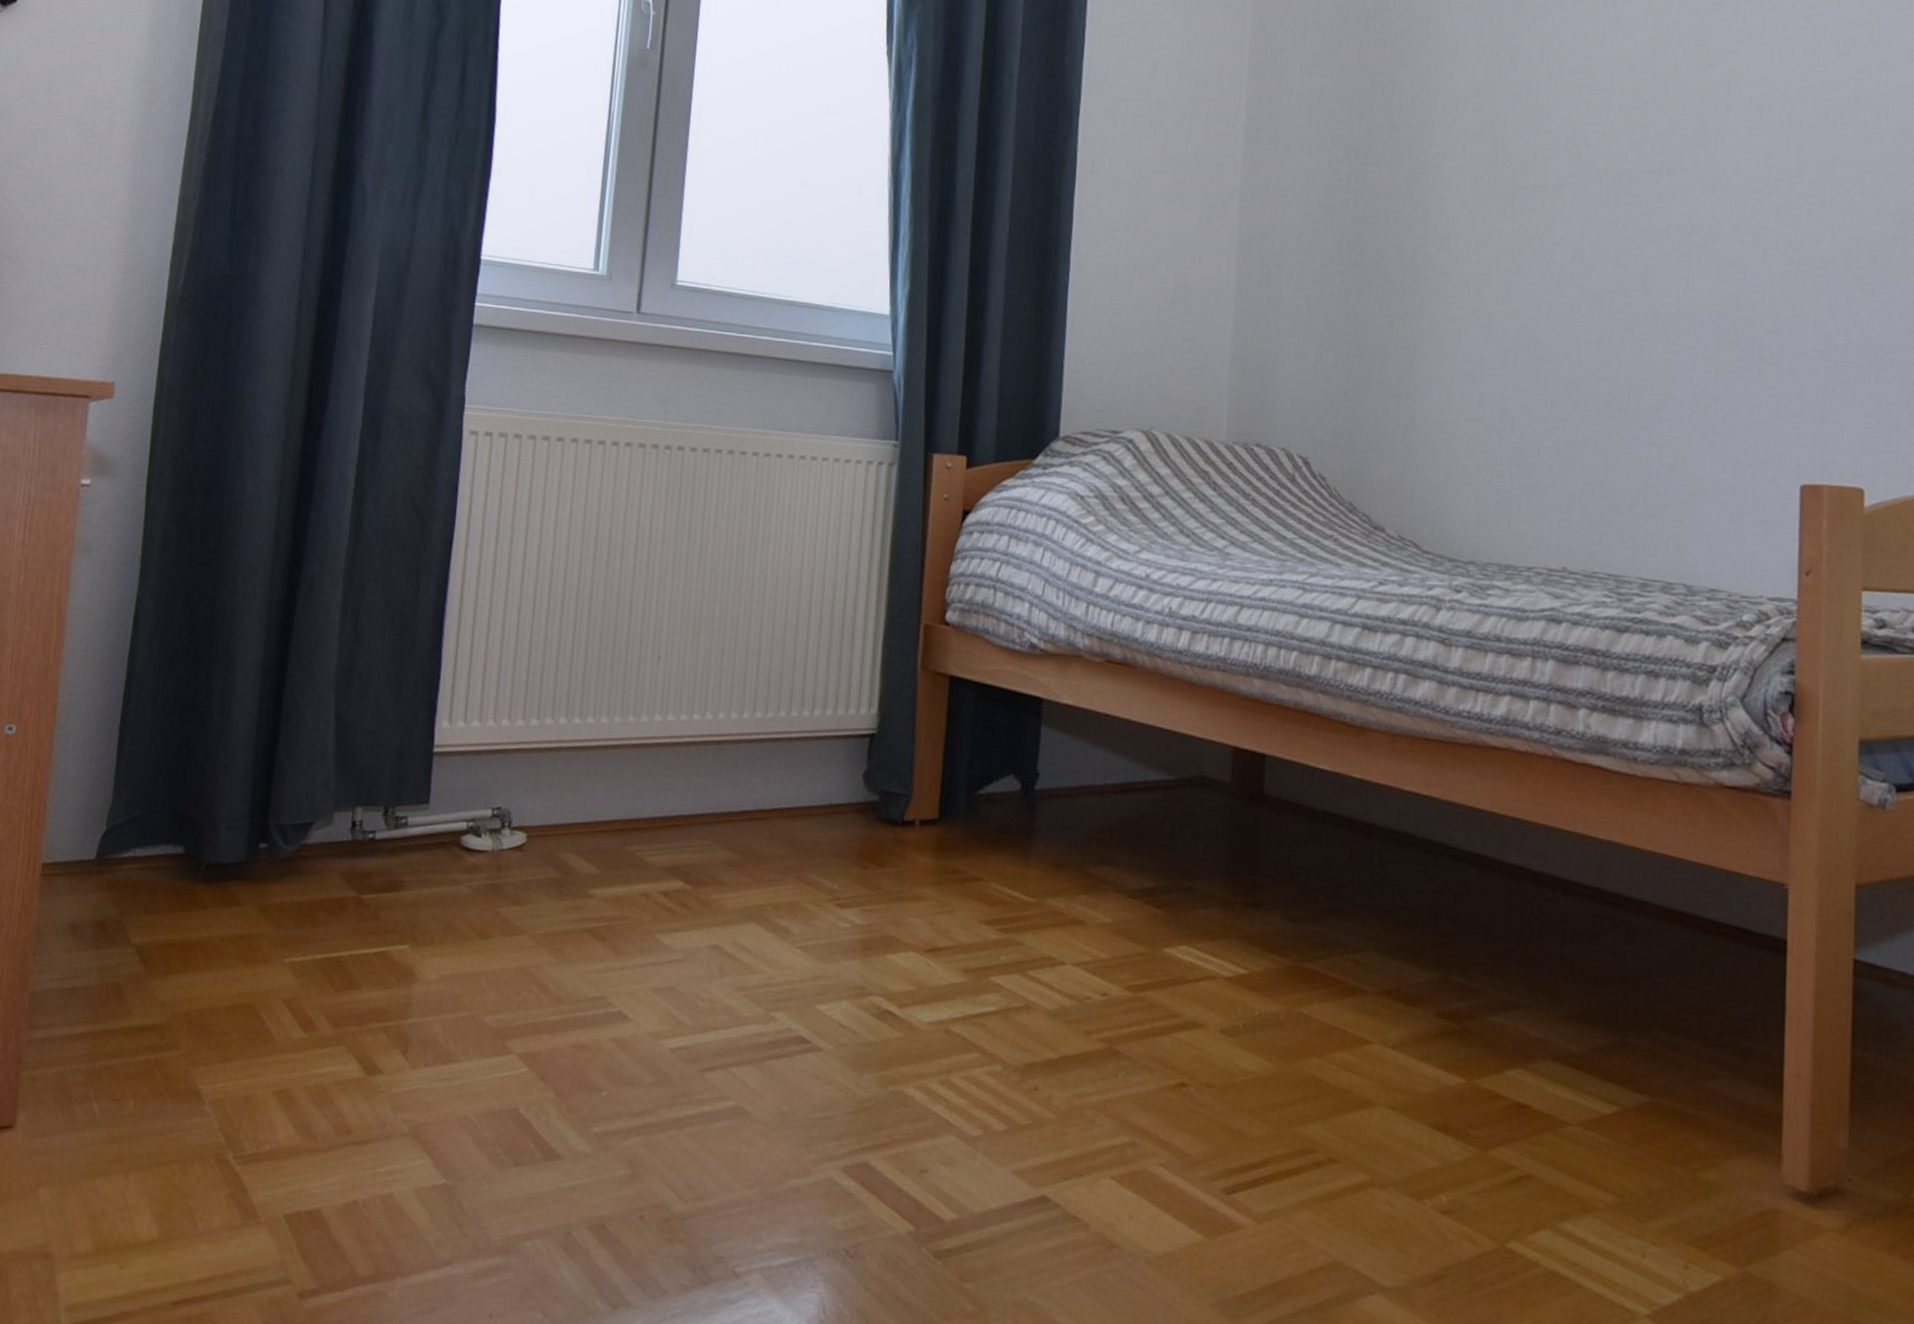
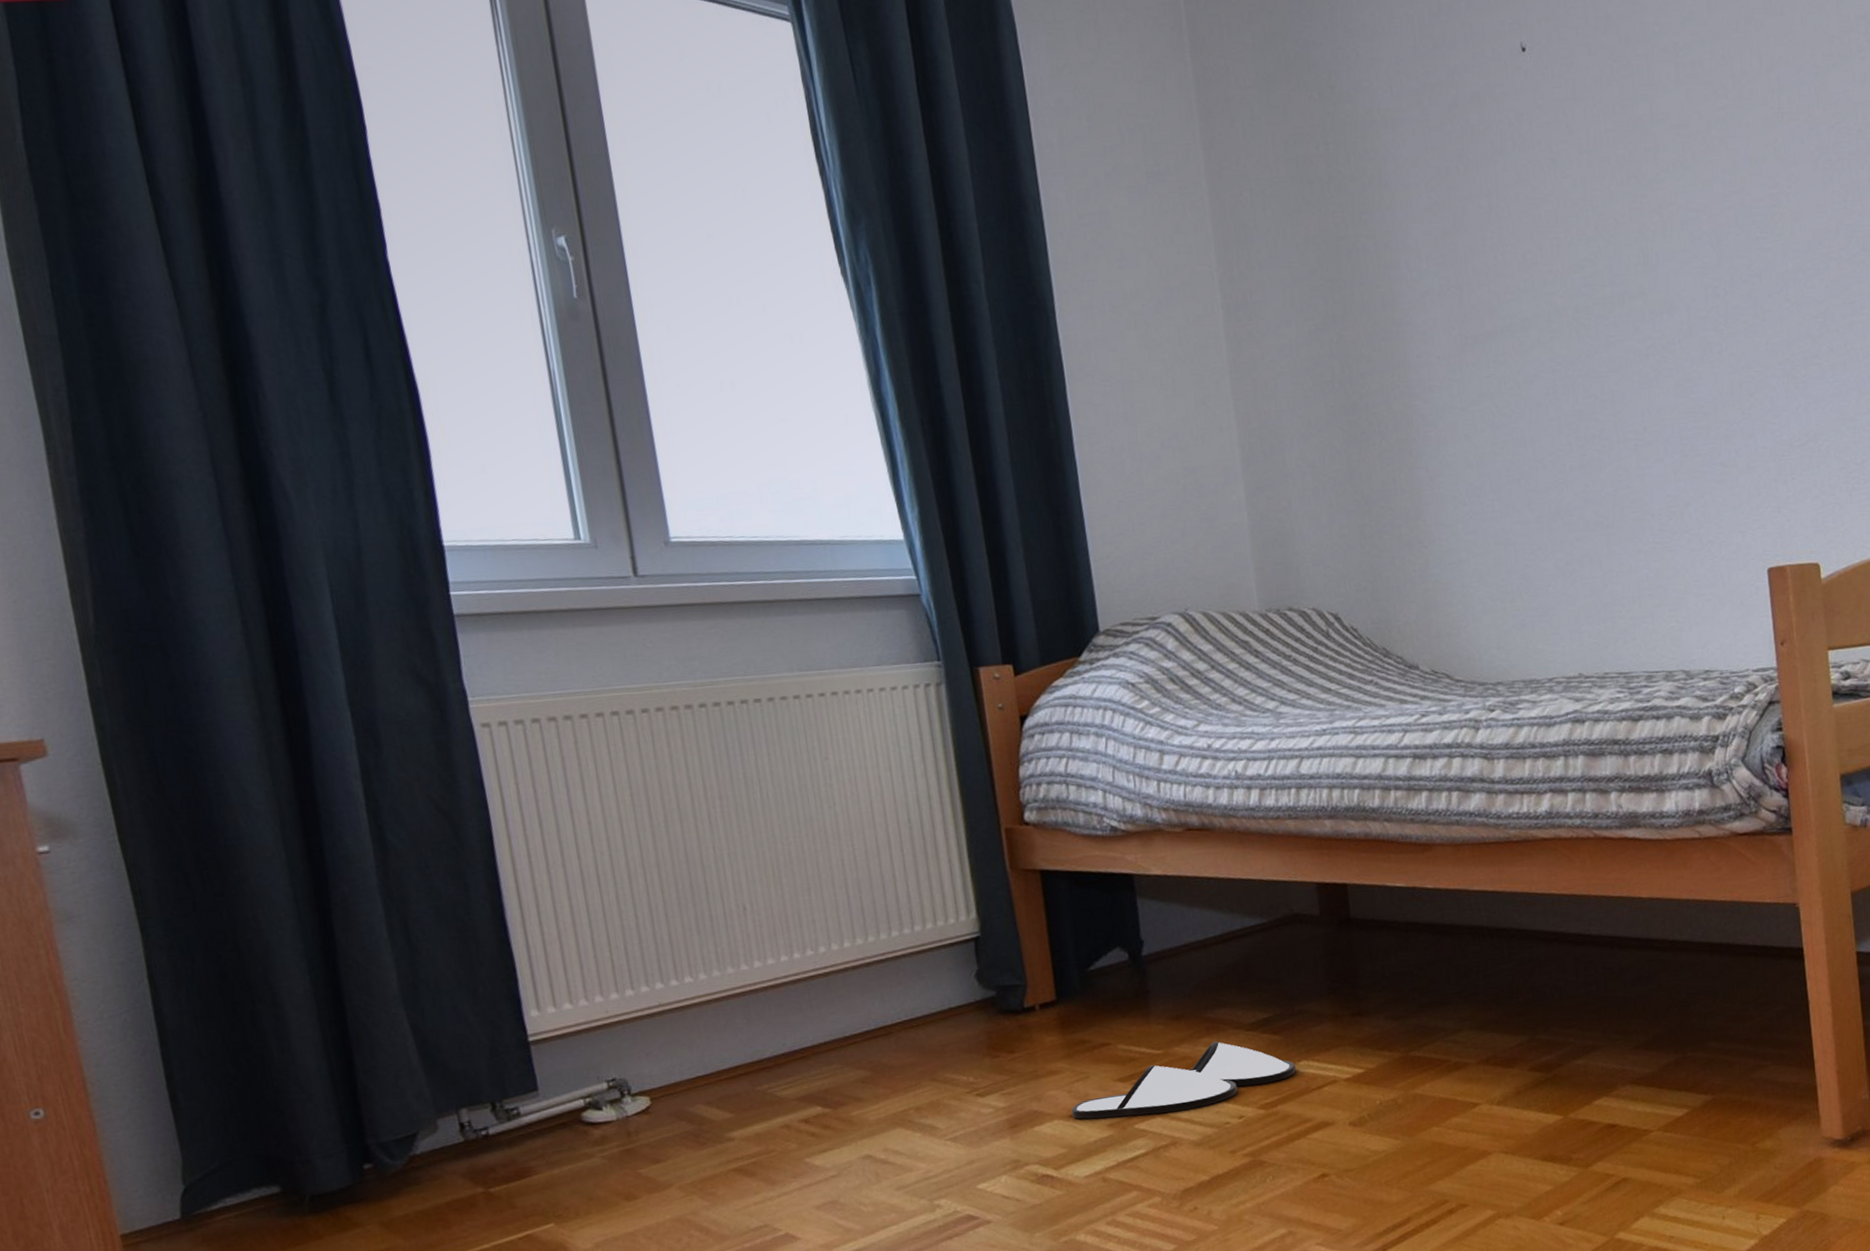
slippers: none [928,902,1175,973] -> present [1071,1041,1297,1119]

